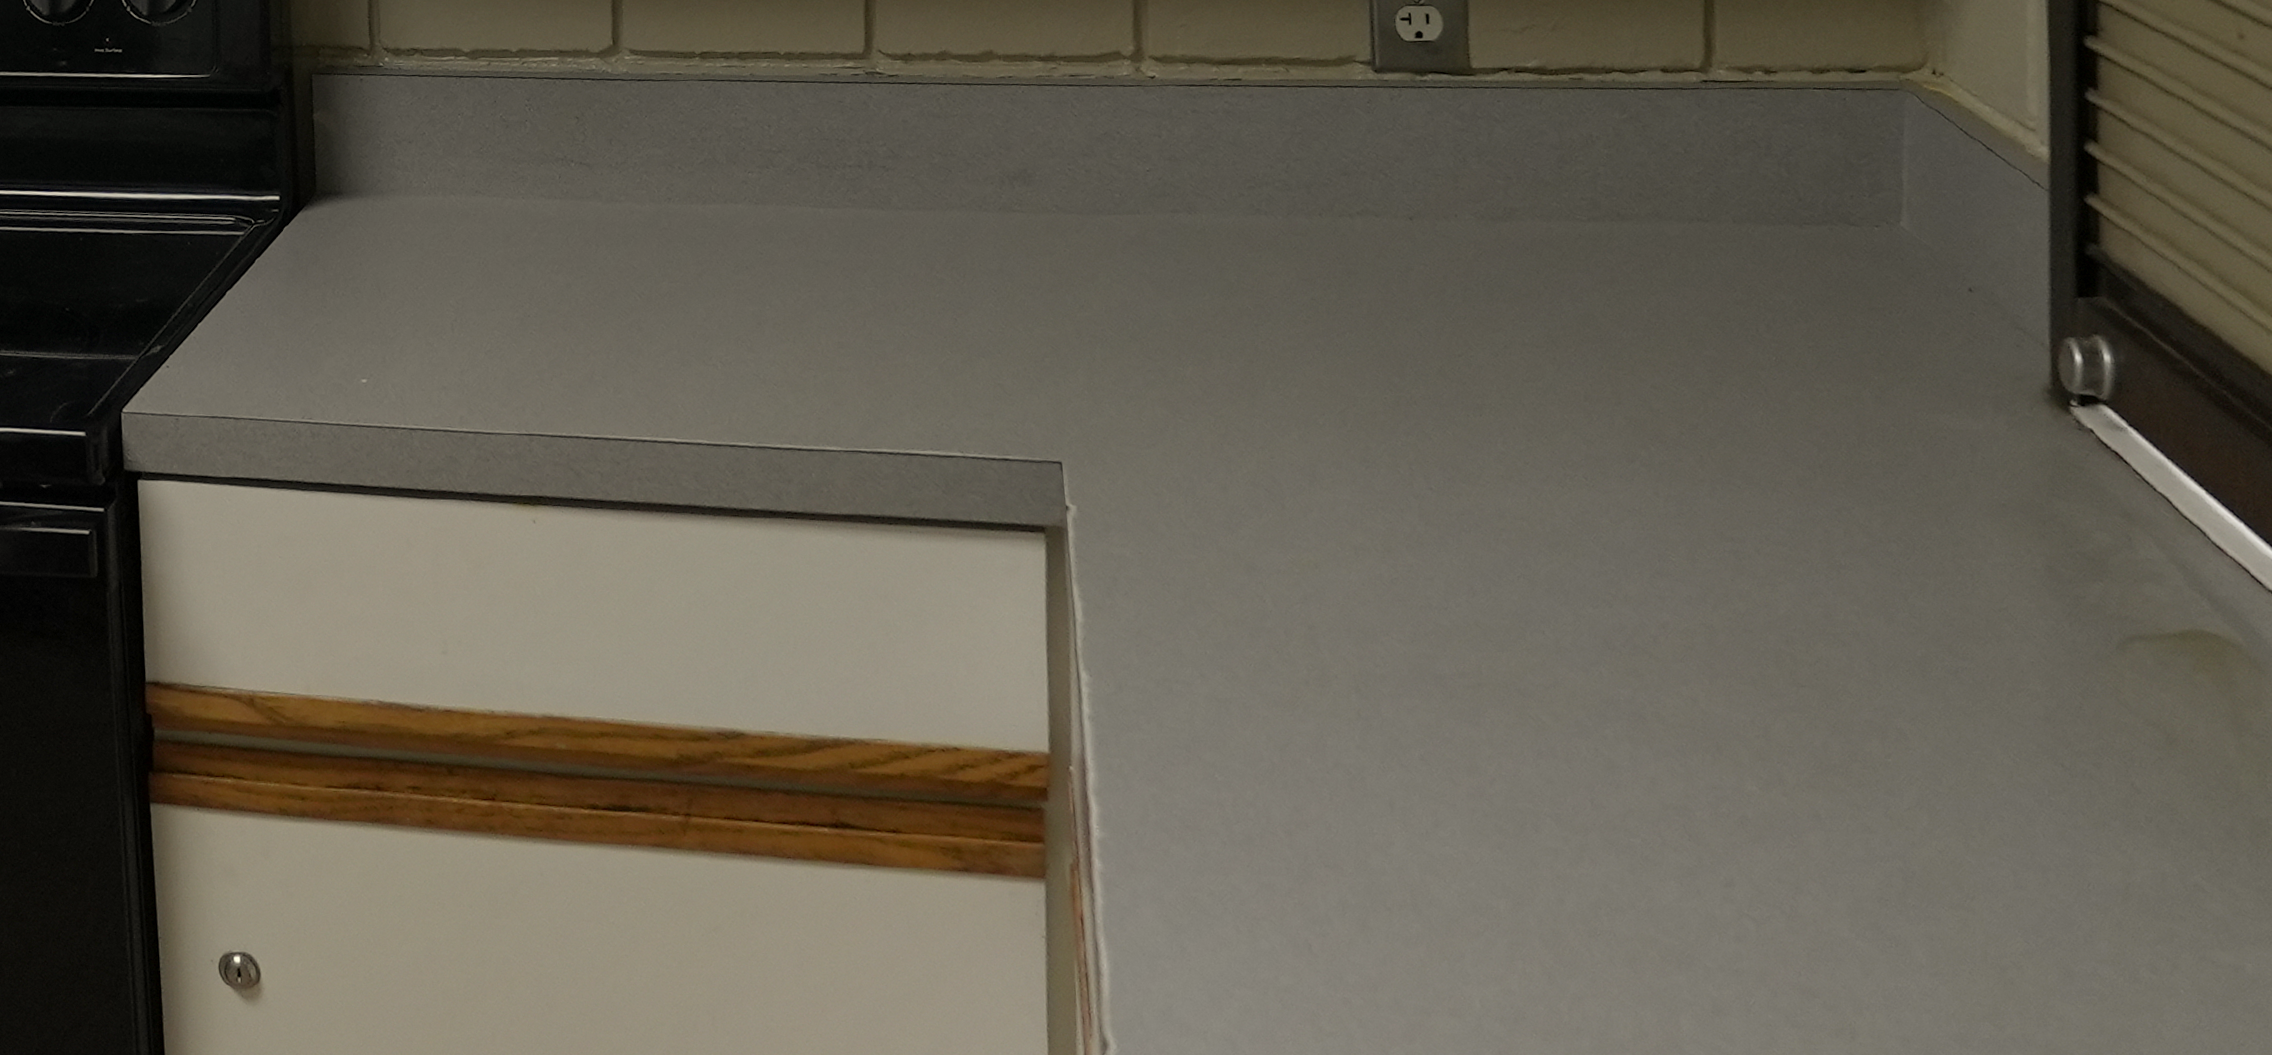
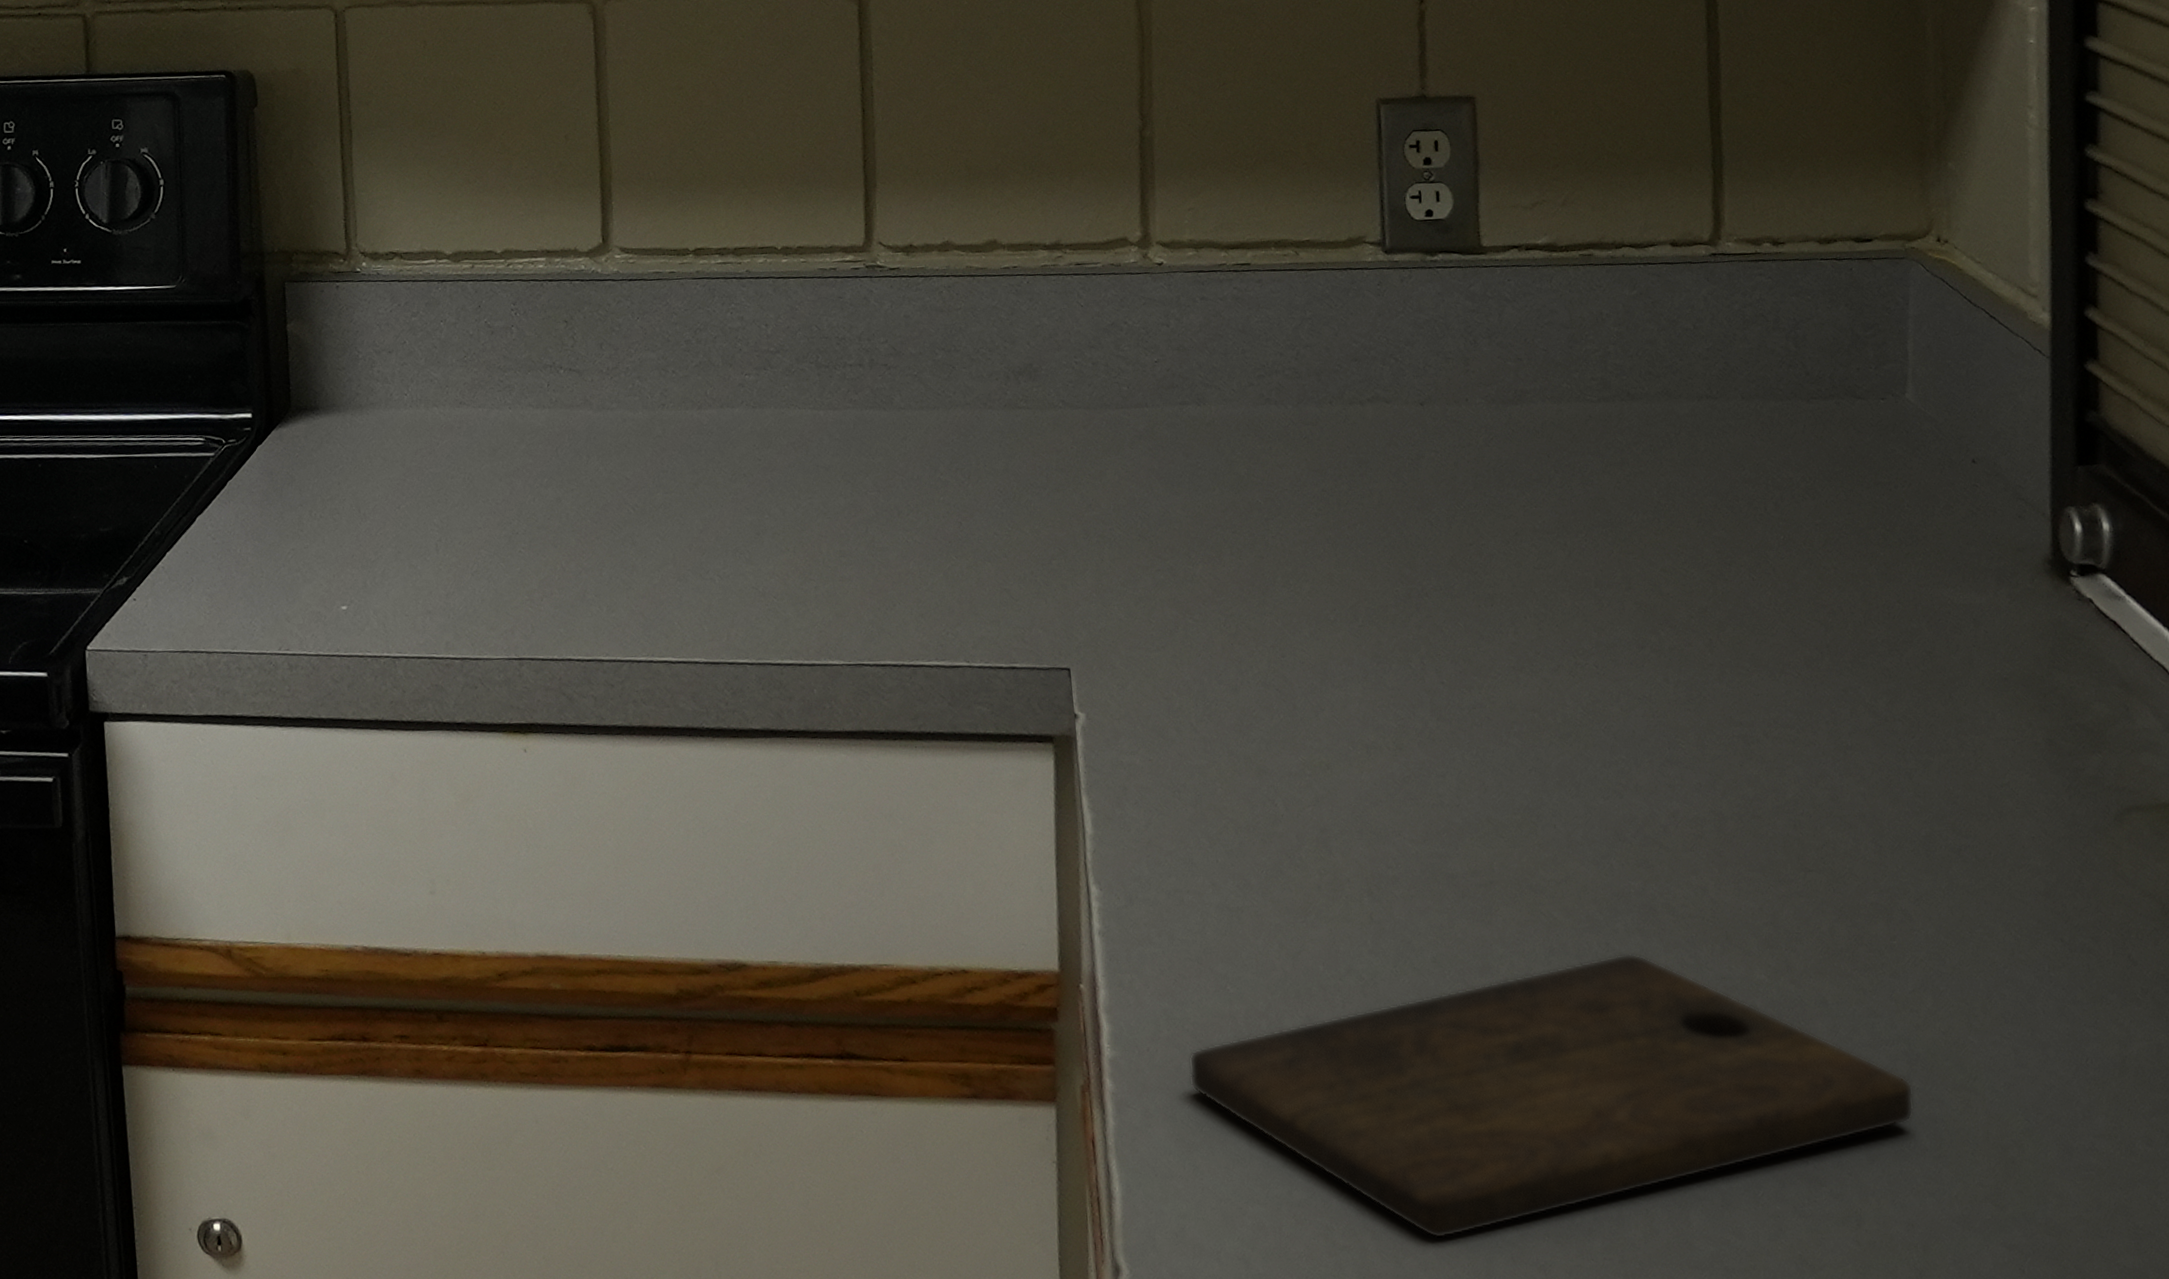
cutting board: none [1177,760,1910,1030] -> present [1189,953,1914,1239]

